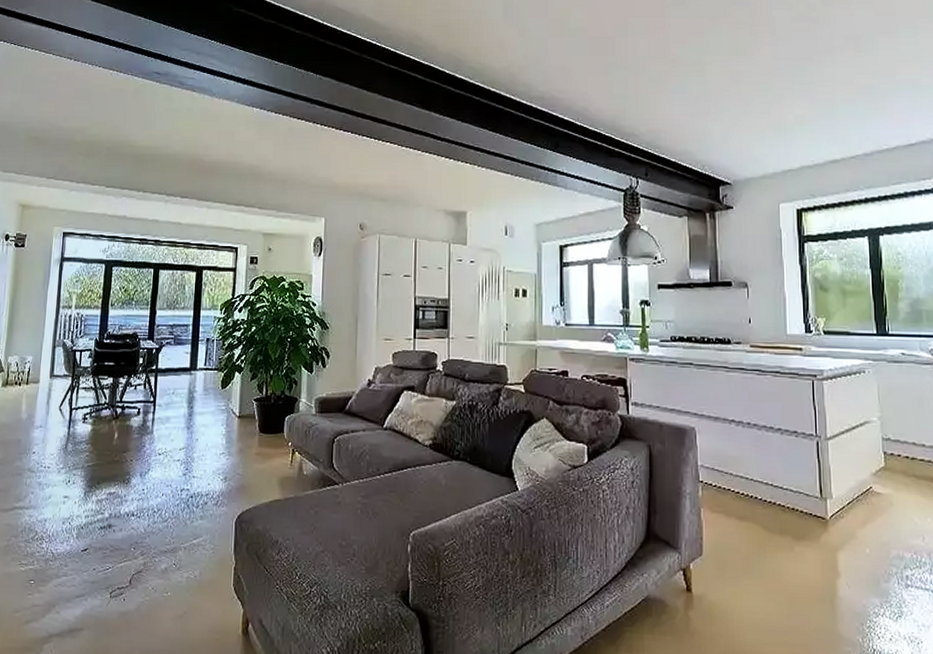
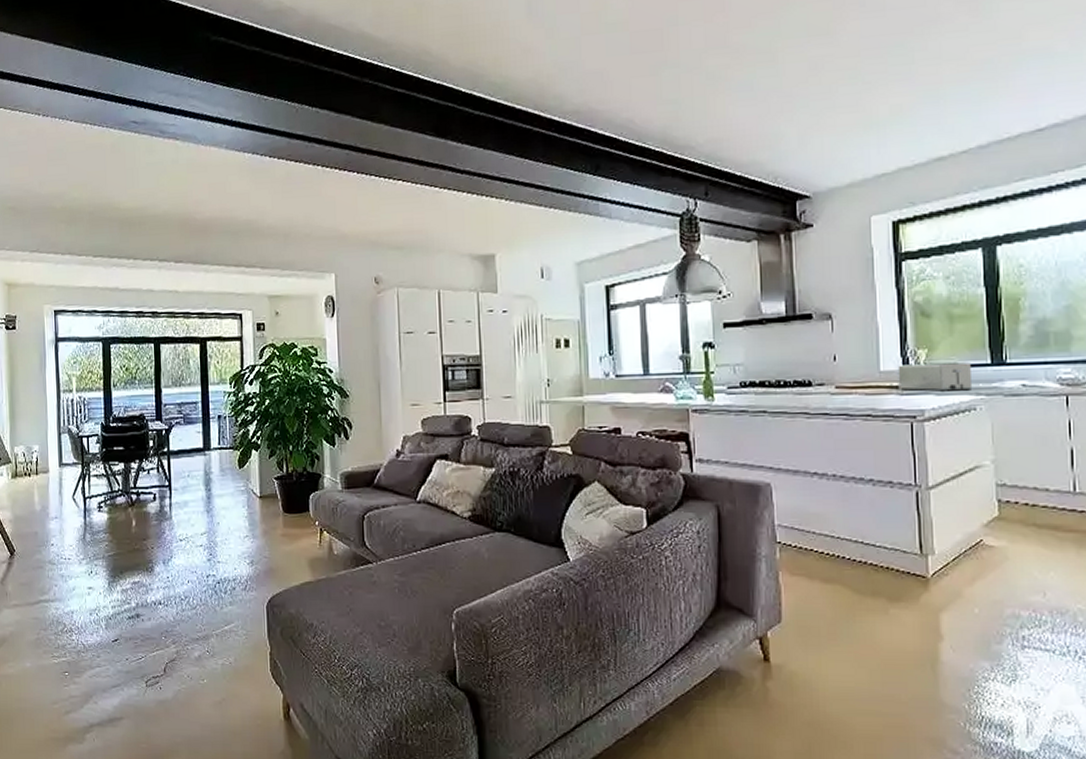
toaster: none [801,330,862,357] -> present [897,362,973,393]

